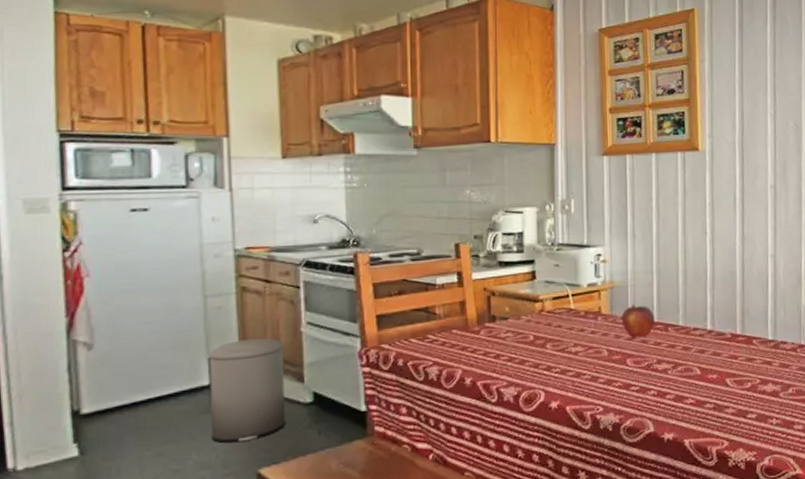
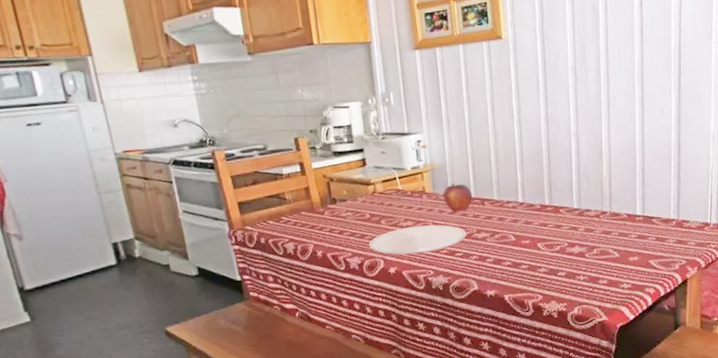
pedal bin: present [209,338,286,444] -> none [111,225,180,309]
plate: none [529,351,645,387] -> present [369,224,467,255]

